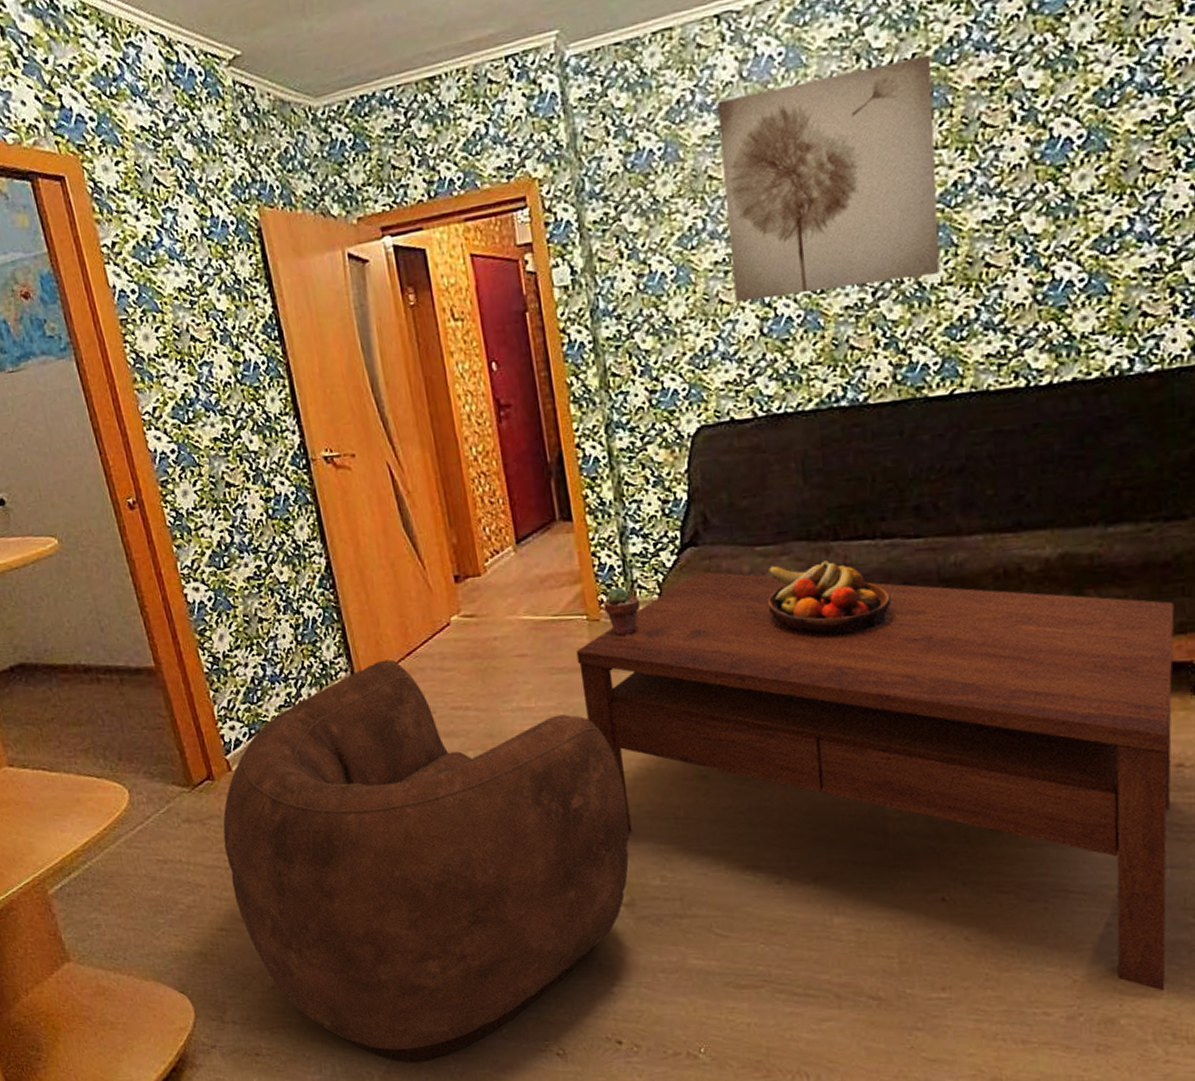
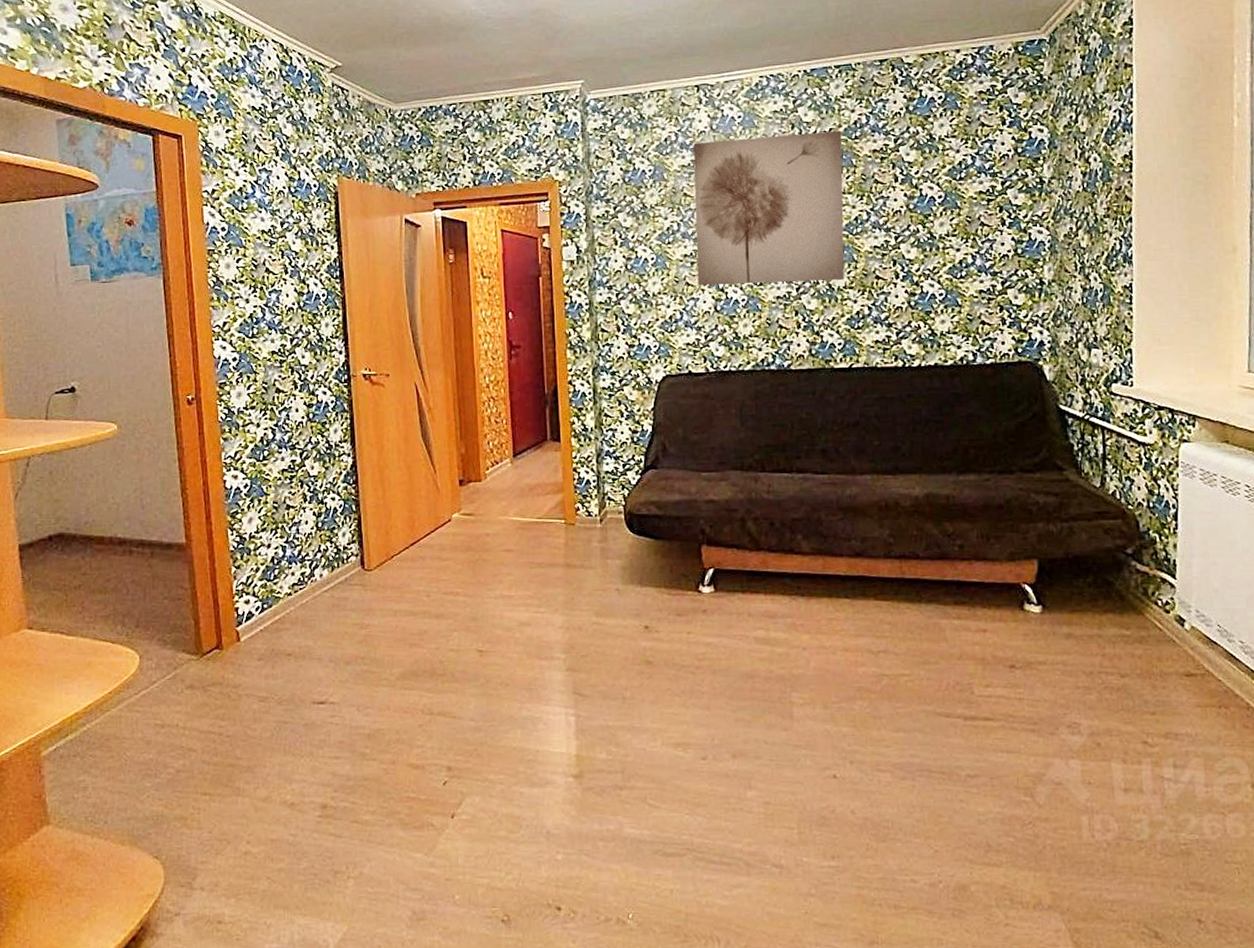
armchair: present [223,659,630,1063] -> none [222,548,584,930]
coffee table: present [576,571,1175,991] -> none [553,490,1007,861]
potted succulent: present [603,587,641,636] -> none [579,498,609,539]
fruit bowl: present [767,560,891,636] -> none [708,487,802,549]

